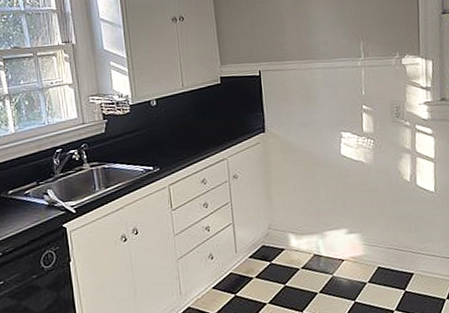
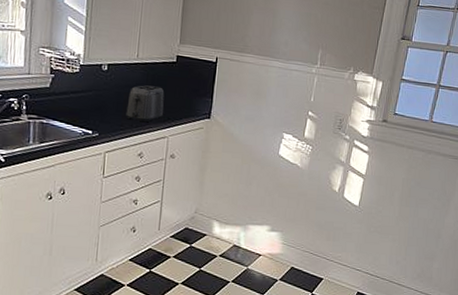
toaster: none [181,111,219,149] -> present [126,85,165,123]

